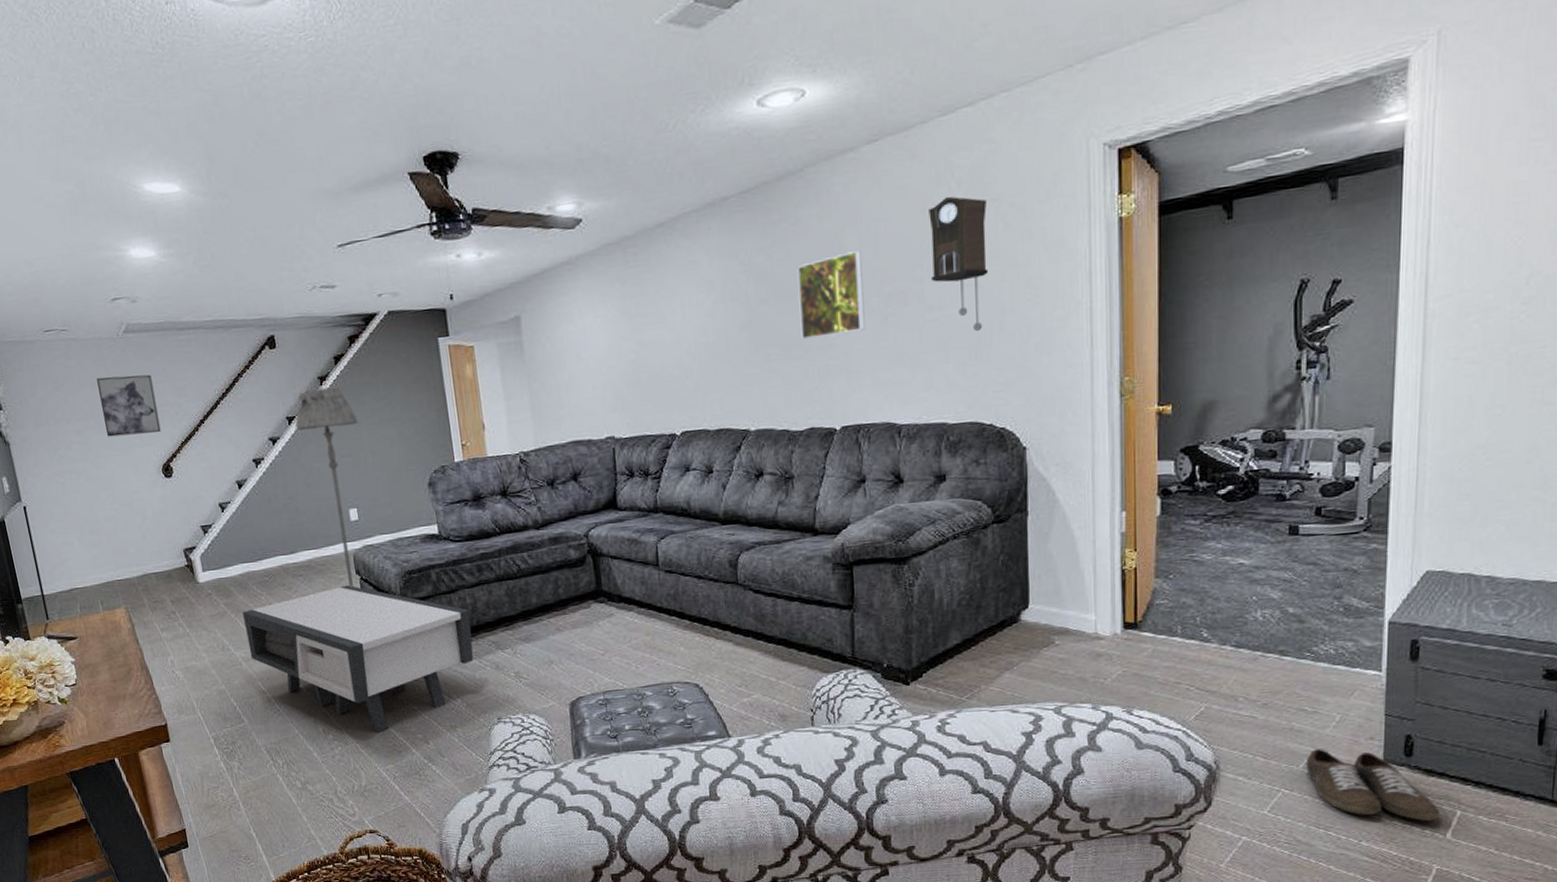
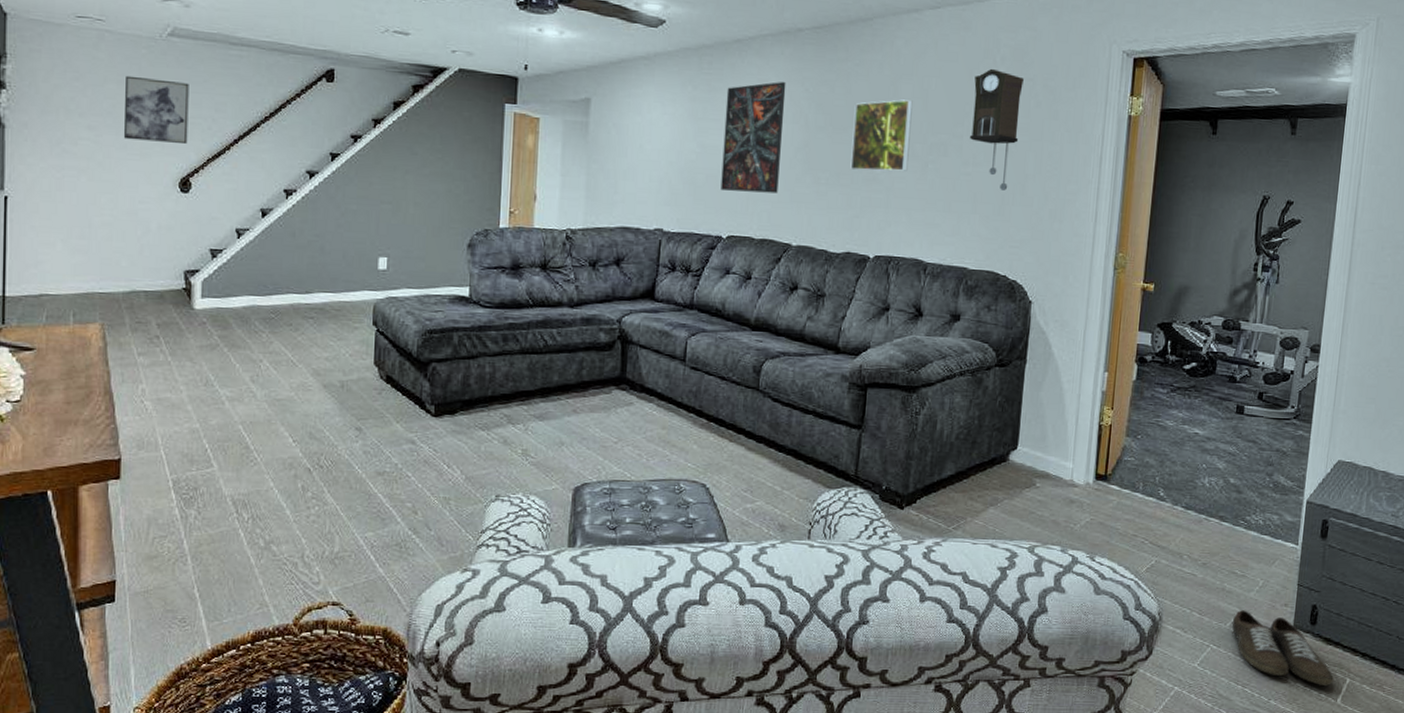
coffee table: present [243,585,474,733] -> none [236,334,487,496]
floor lamp: present [295,387,359,587] -> none [338,130,407,338]
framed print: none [657,259,727,386] -> present [720,82,786,194]

